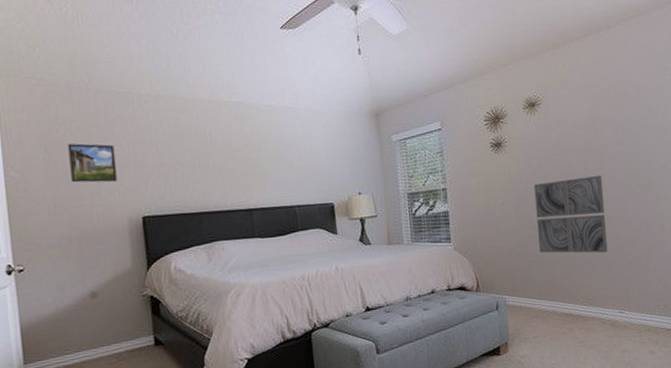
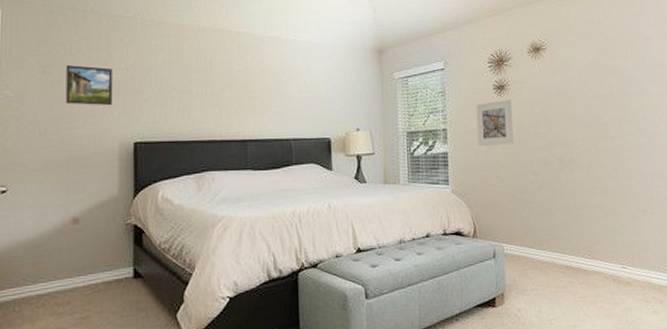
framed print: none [474,156,513,204] -> present [476,99,514,147]
wall art: present [533,175,608,254] -> none [536,123,611,204]

